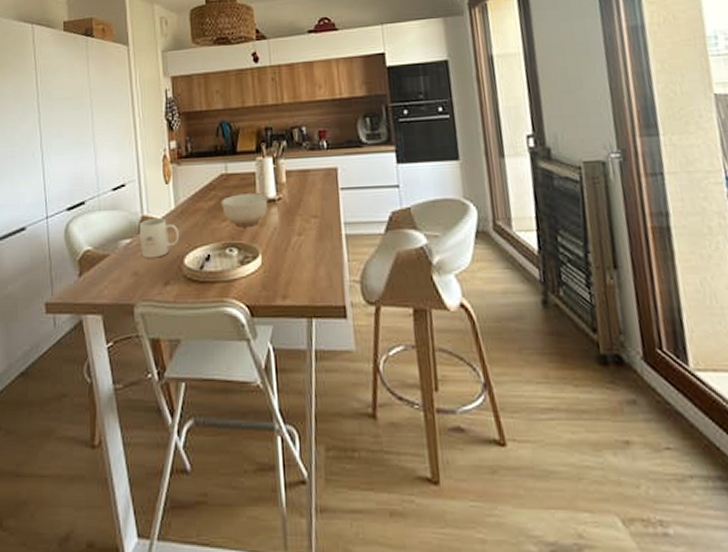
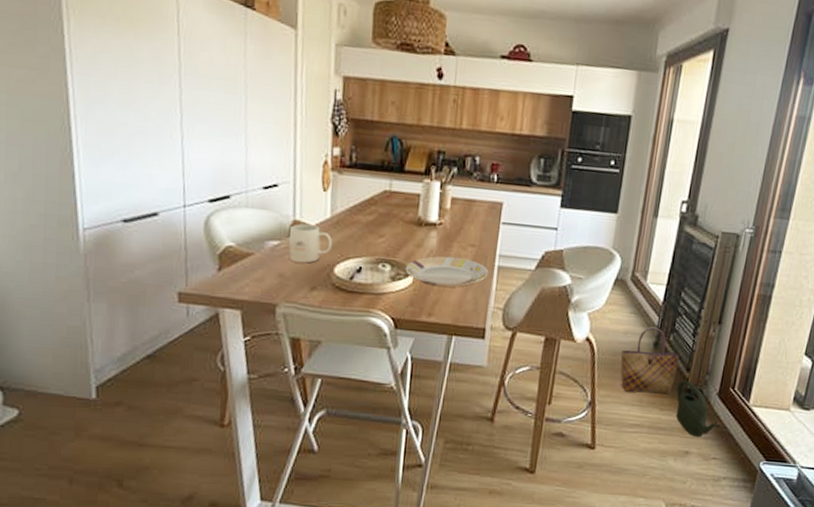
bowl: present [220,193,268,227] -> none [380,213,429,246]
plate: none [252,231,337,266] -> present [405,256,489,288]
tote bag: none [505,282,582,366] -> present [620,327,679,395]
watering can: none [587,344,660,420] -> present [675,380,720,438]

